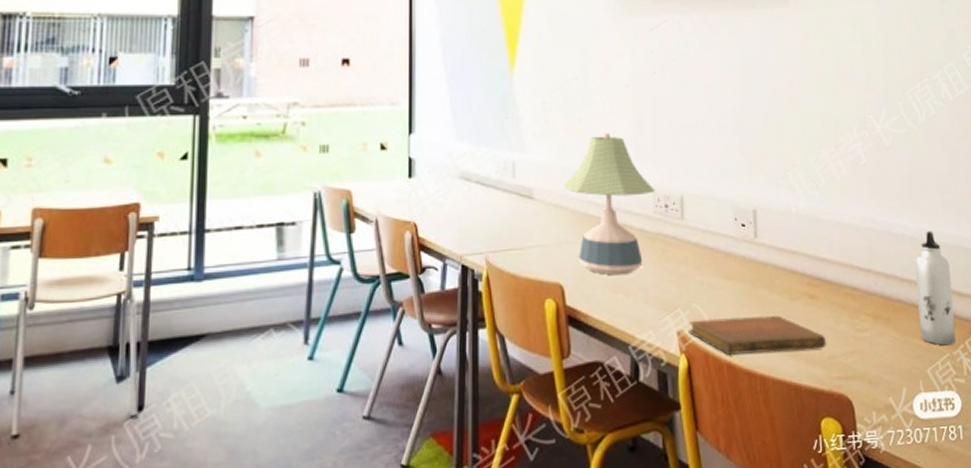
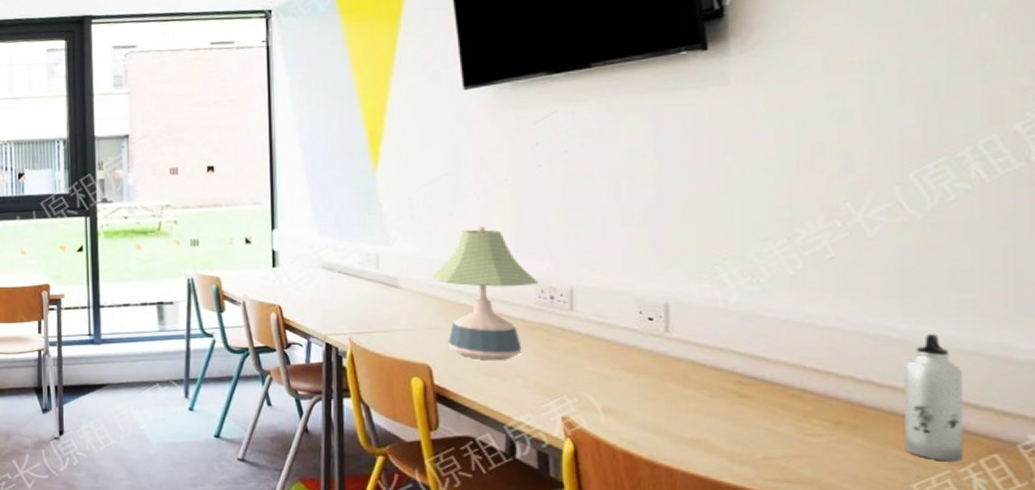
notebook: present [688,314,827,355] -> none [576,408,760,449]

